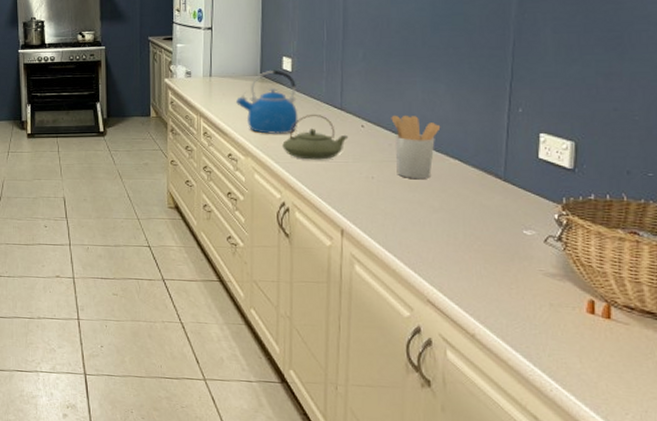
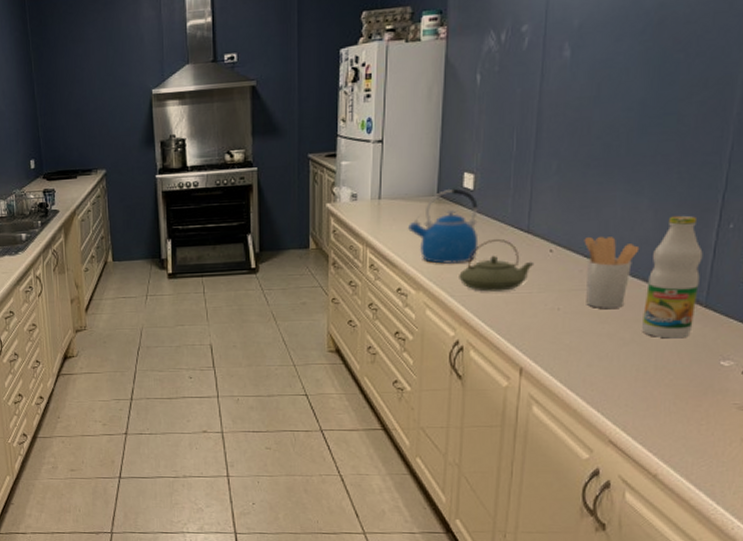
bottle: none [449,99,498,208] -> present [642,215,703,339]

